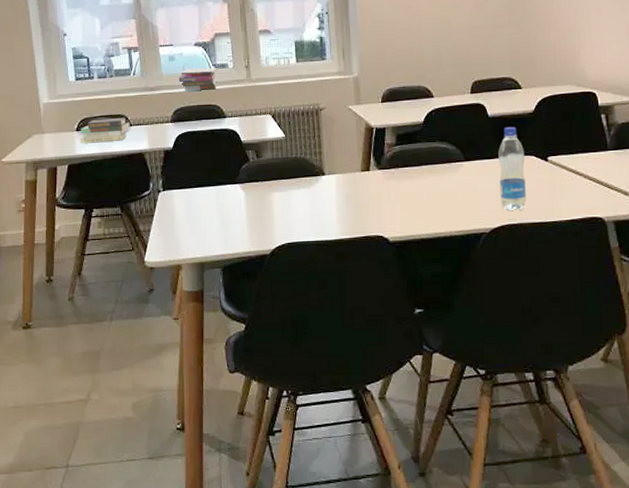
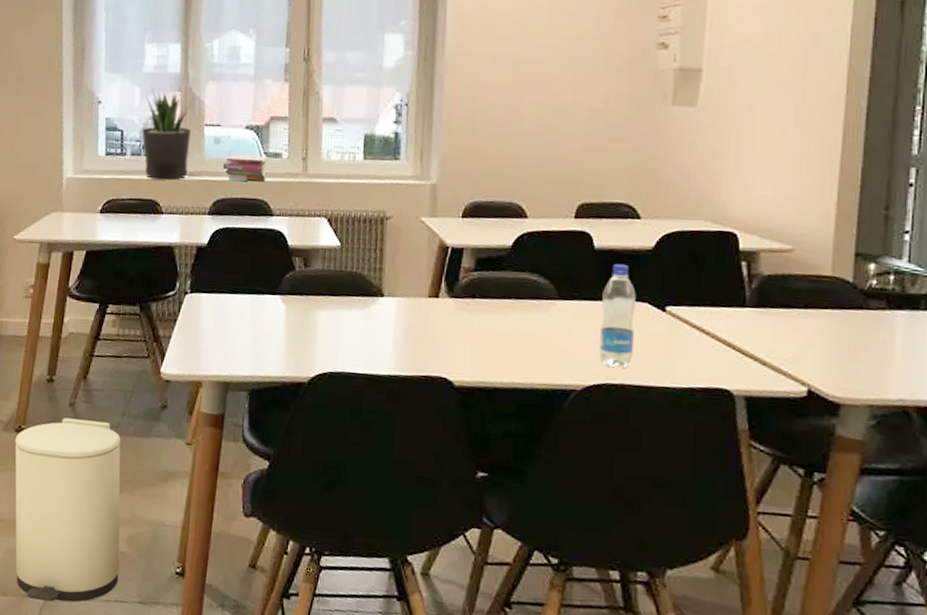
pedal bin: none [24,310,129,470] -> present [15,417,121,602]
books: present [80,117,130,143] -> none [103,202,161,230]
planter: none [105,17,149,97] -> present [142,87,191,180]

